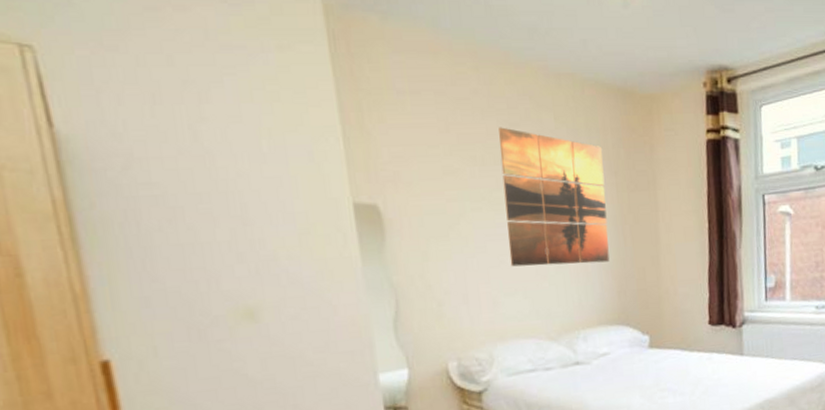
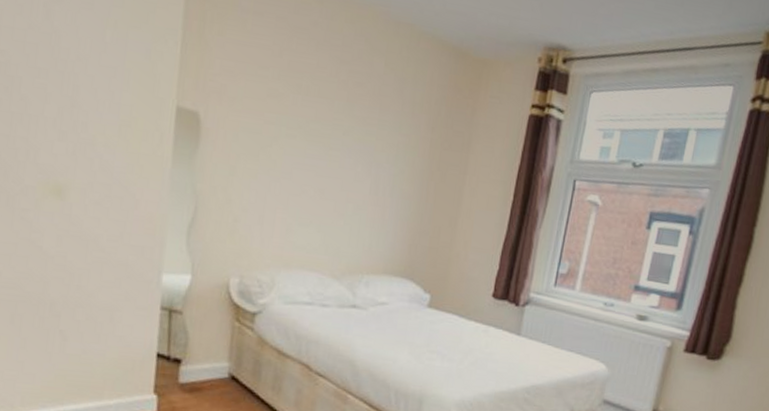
wall art: present [499,127,610,267] -> none [311,62,425,214]

